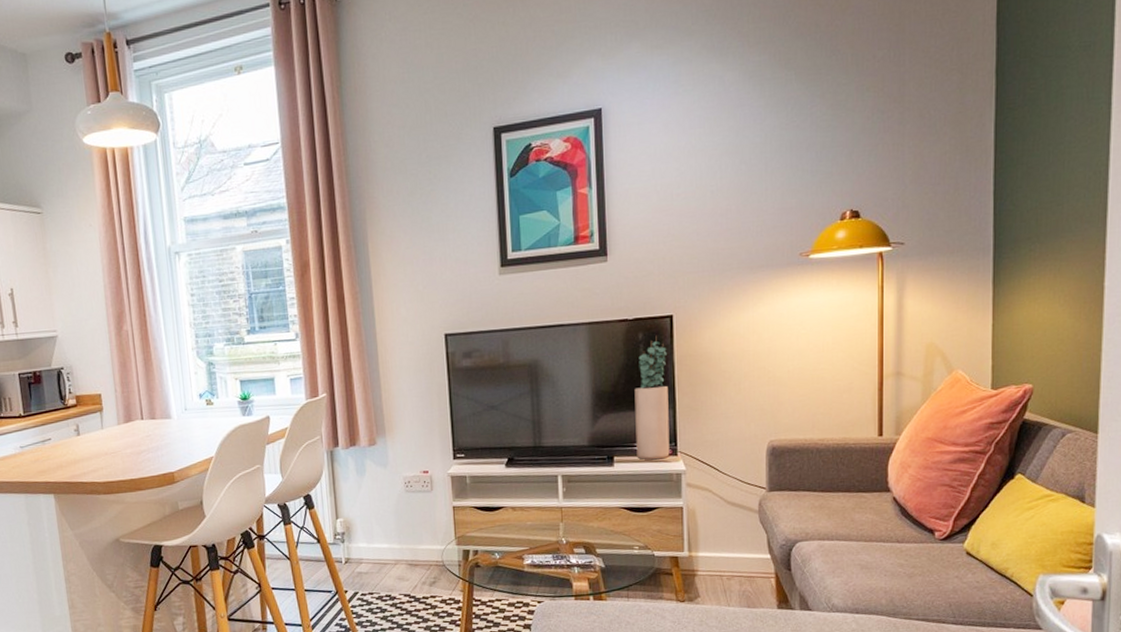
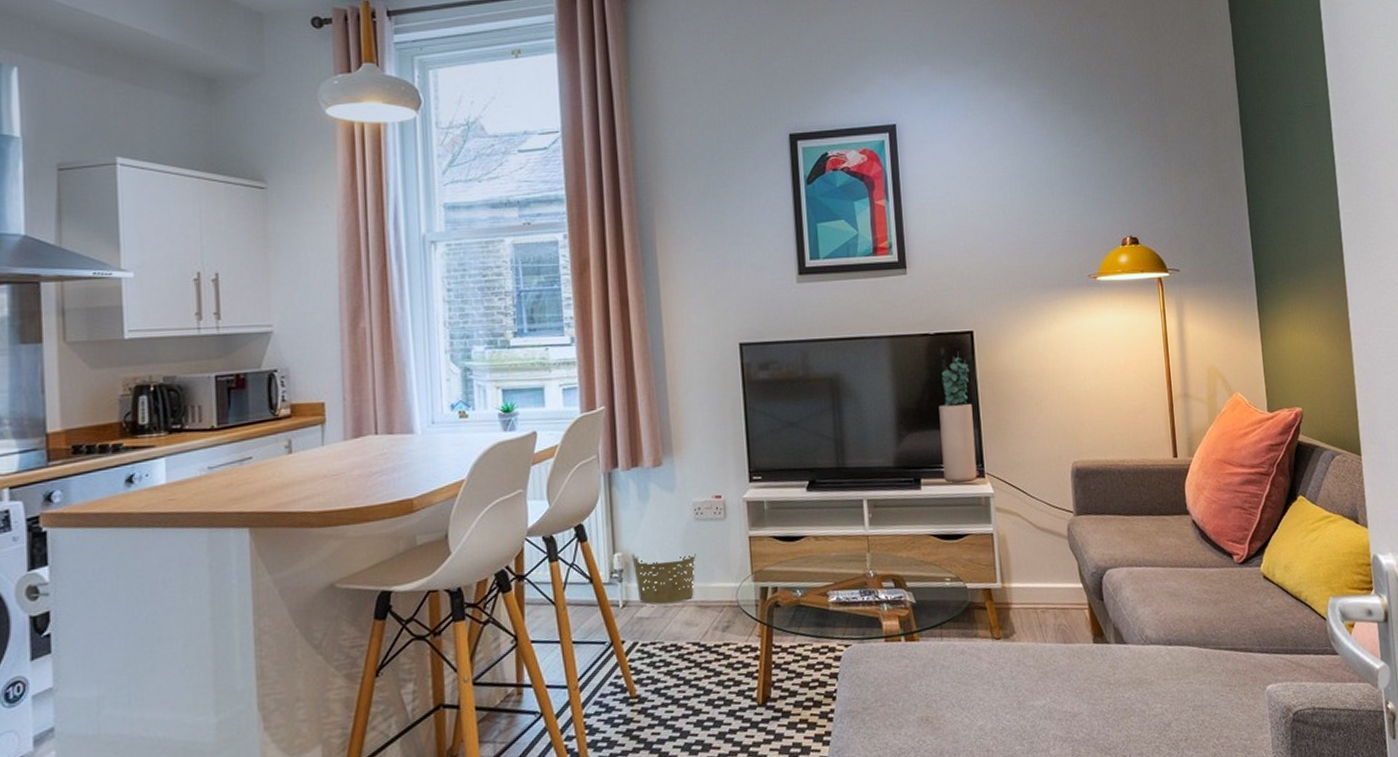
basket: none [351,520,407,563] -> present [631,554,696,606]

